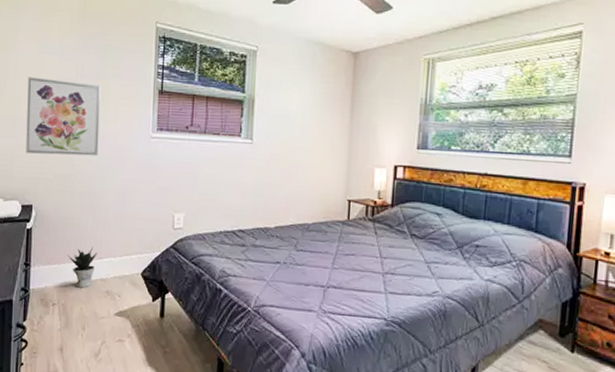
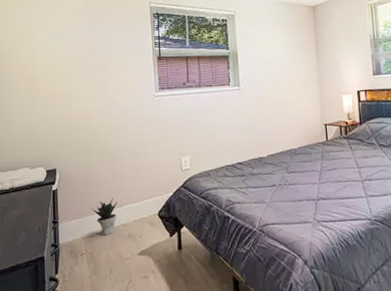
wall art: present [26,77,101,156] -> none [44,59,111,125]

